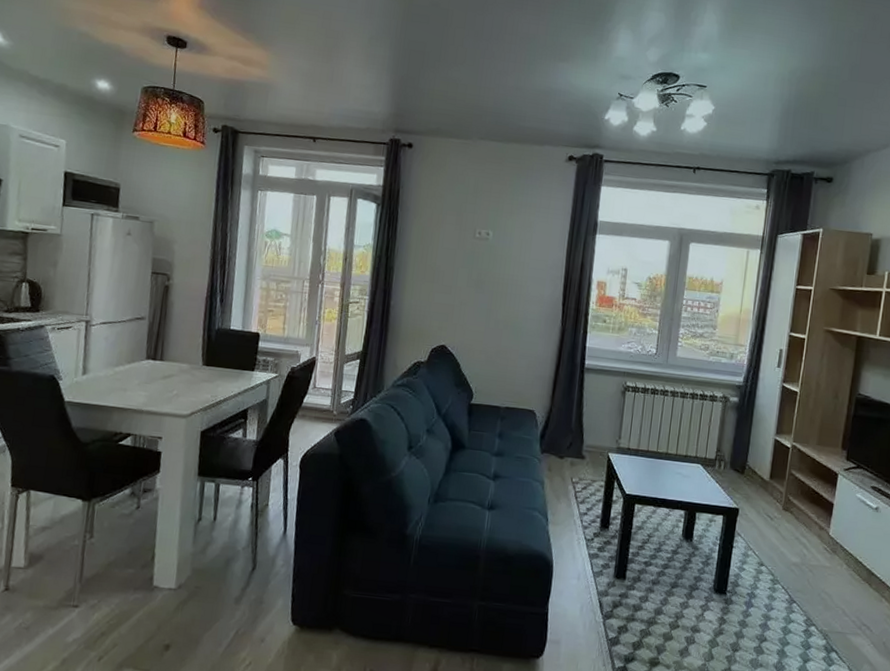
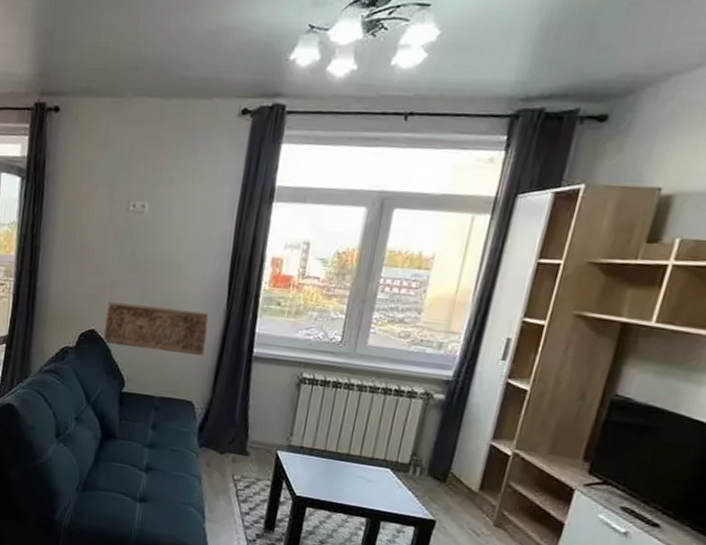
relief panel: none [453,319,547,369] -> present [103,302,209,356]

